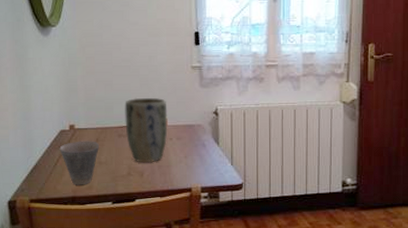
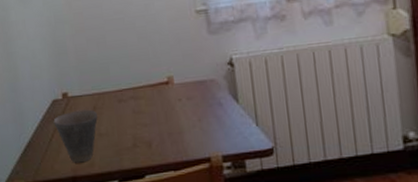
plant pot: present [125,97,168,163] -> none [122,52,176,131]

